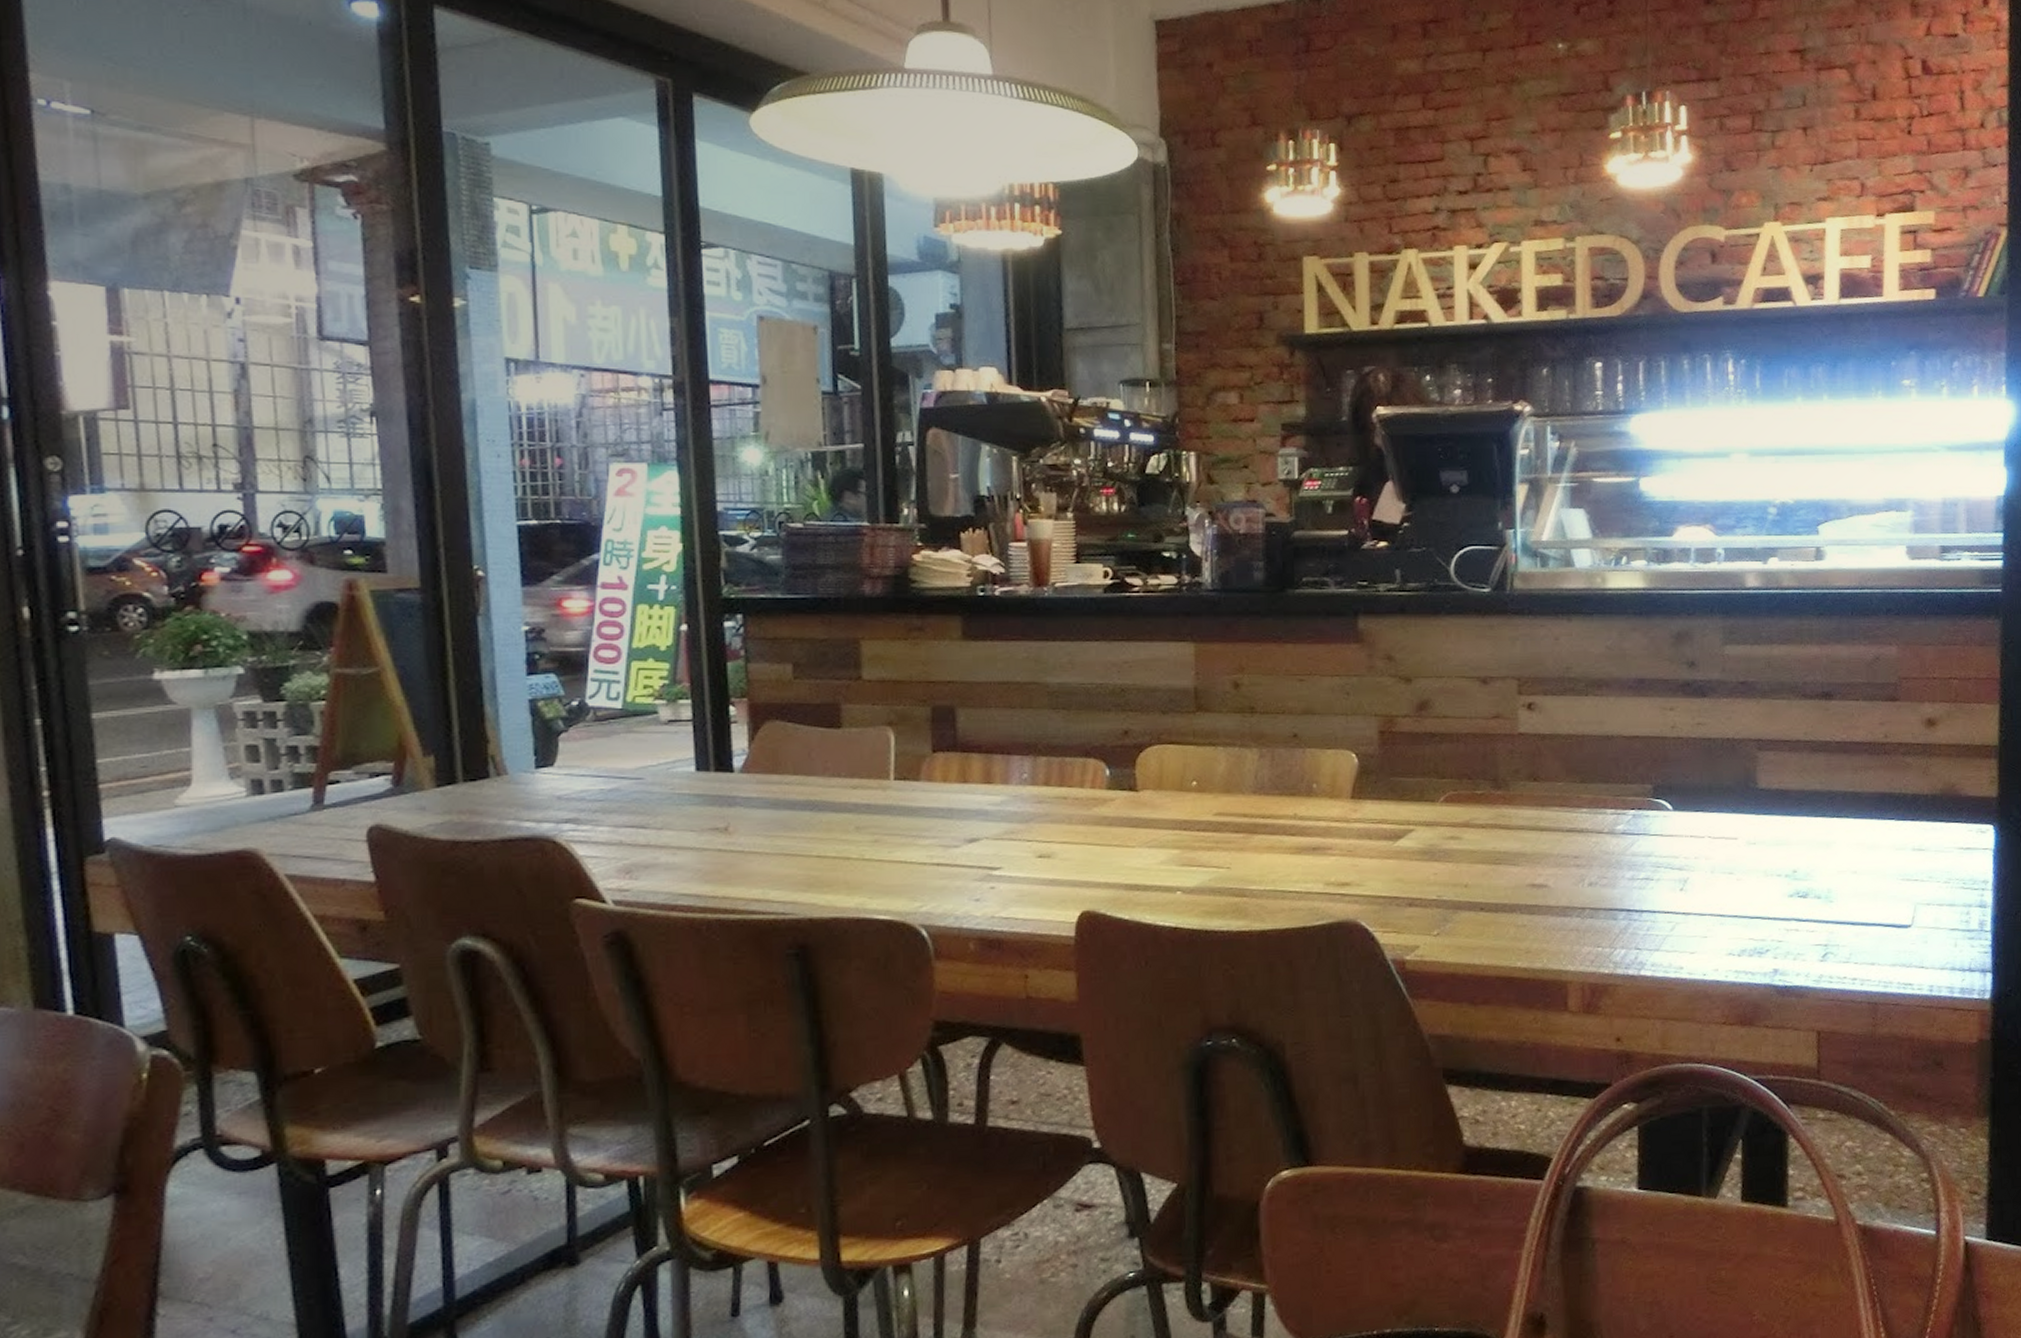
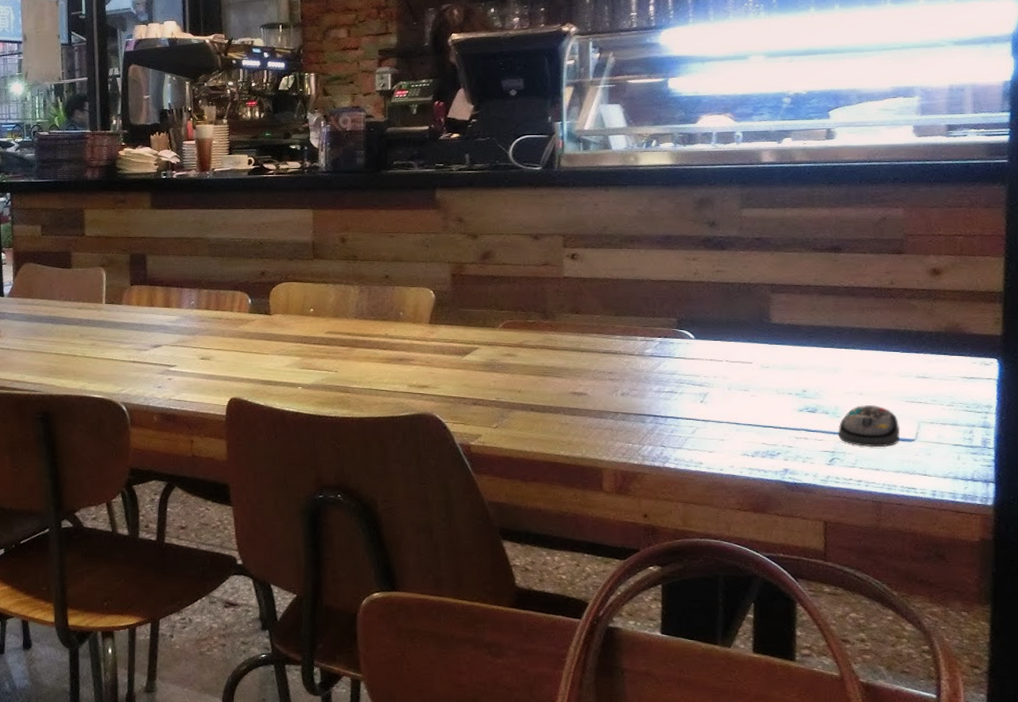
computer mouse: none [1831,886,1896,937] -> present [838,405,900,448]

